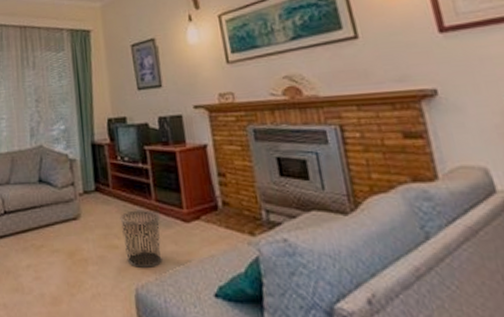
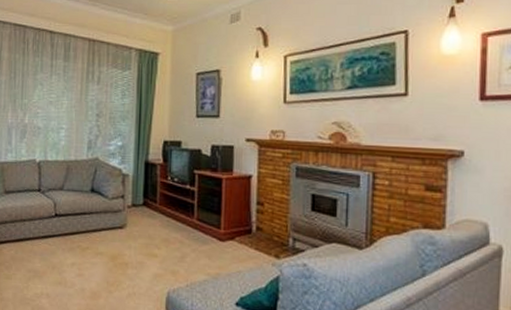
waste bin: present [119,210,162,268] -> none [162,226,199,276]

